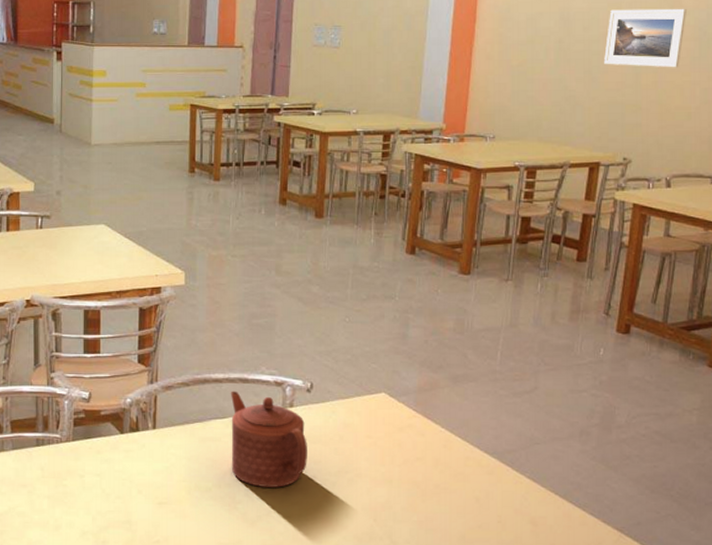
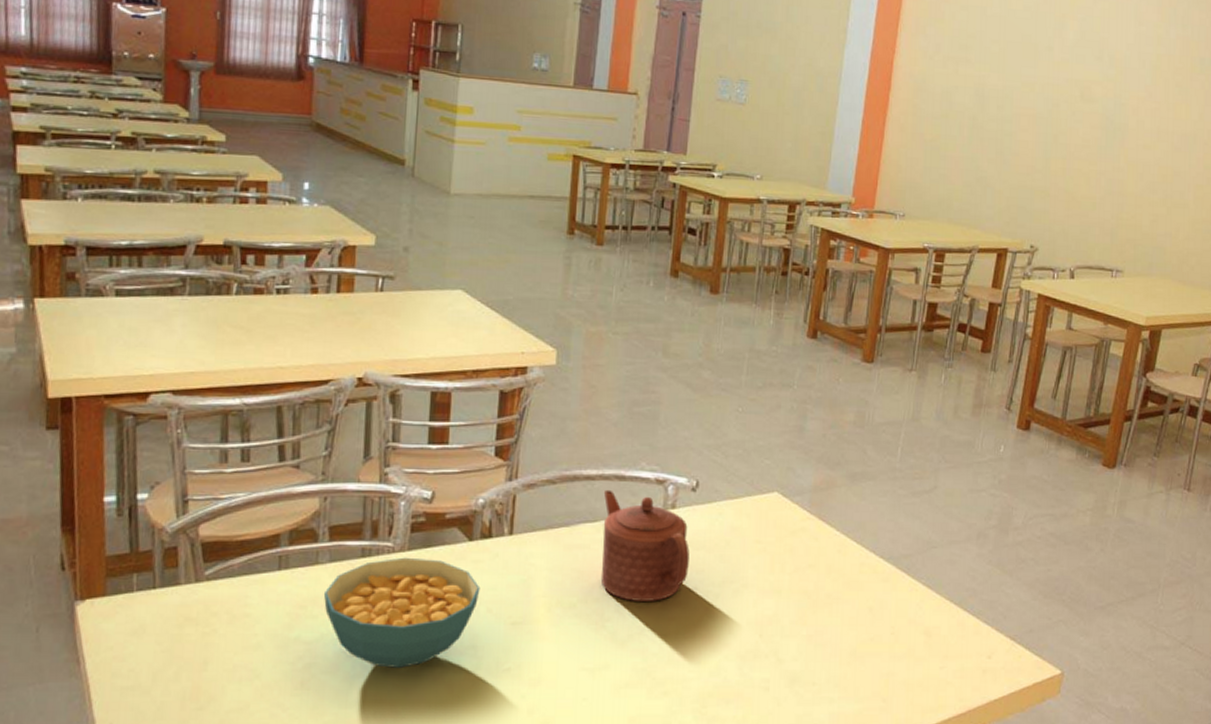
cereal bowl: none [9,446,132,537] -> present [323,557,481,668]
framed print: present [604,8,686,68] -> none [1016,90,1095,156]

